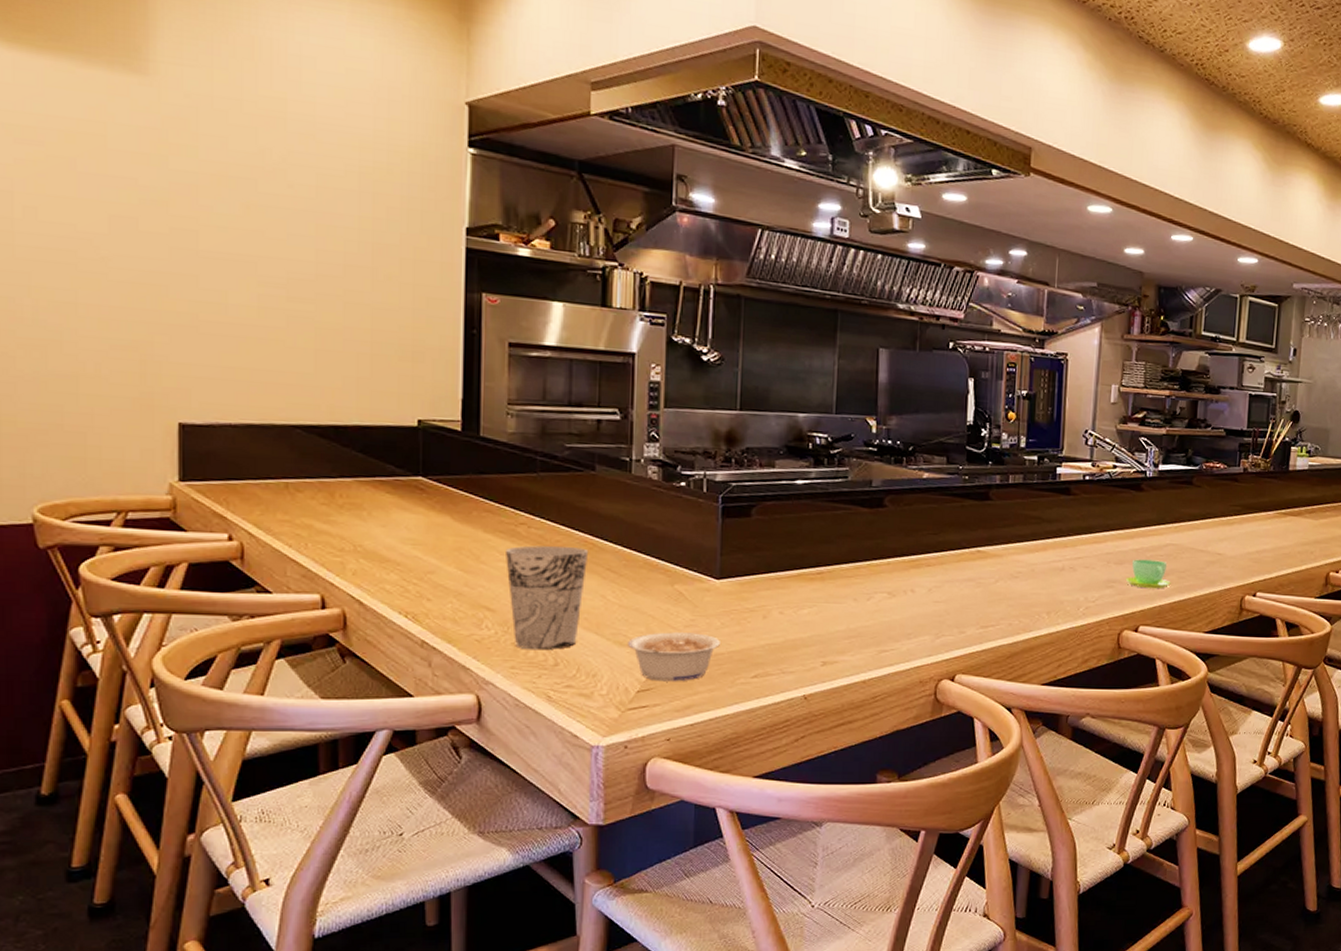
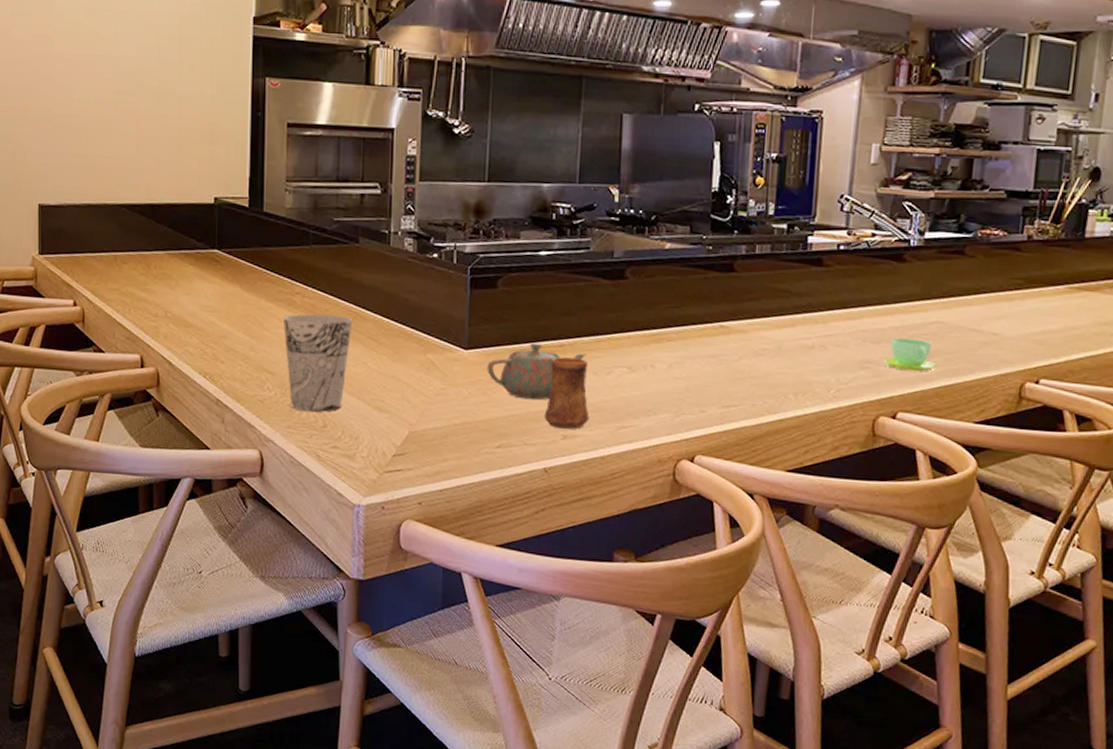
legume: present [628,632,720,682] -> none [386,399,467,448]
teapot: none [741,571,846,628] -> present [487,343,586,401]
cup: none [803,584,850,655] -> present [544,357,590,429]

